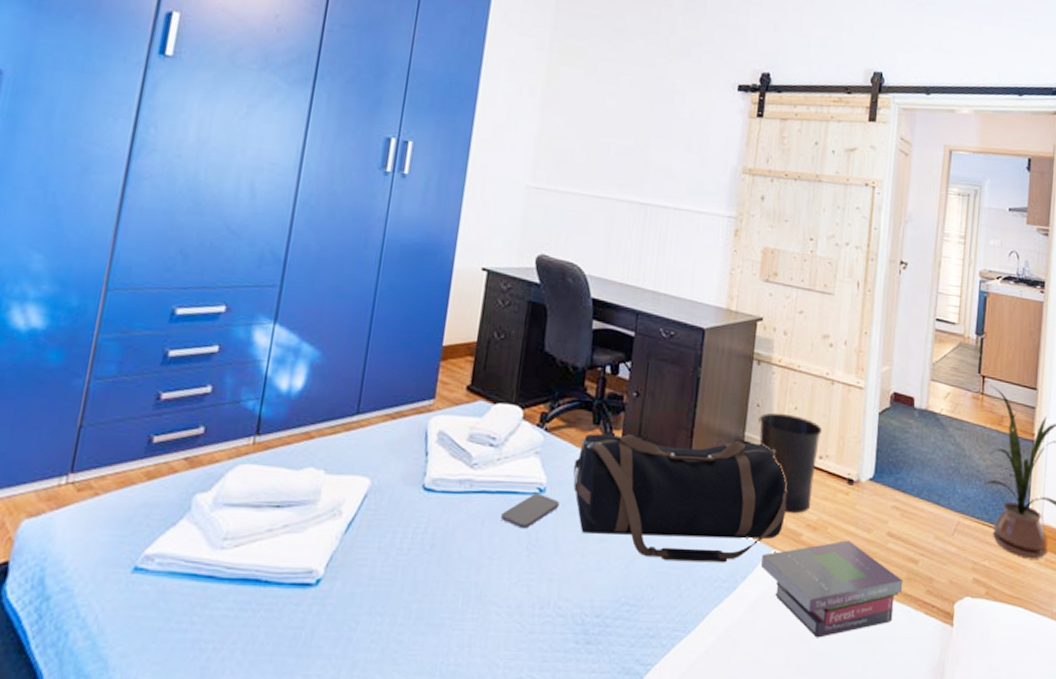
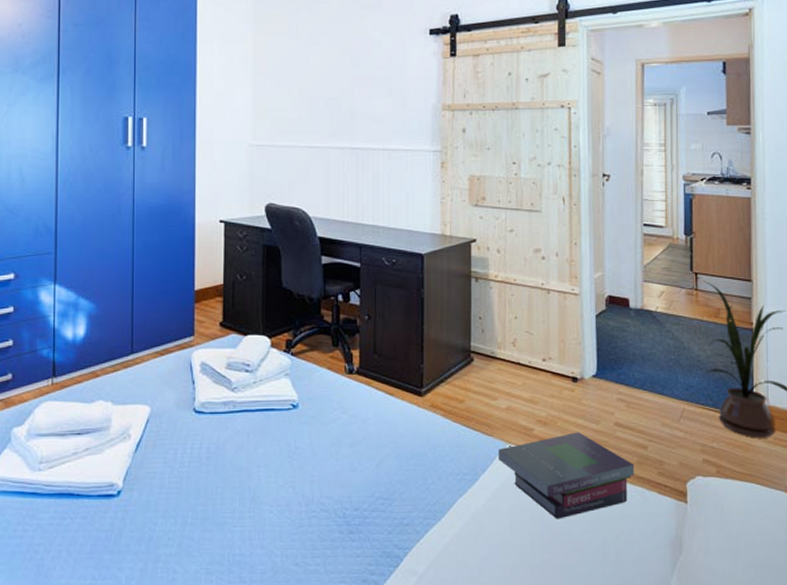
smartphone: present [500,492,560,529] -> none [262,408,311,440]
duffel bag: present [573,433,787,563] -> none [319,350,516,460]
waste bin: present [759,412,822,513] -> none [483,323,542,411]

